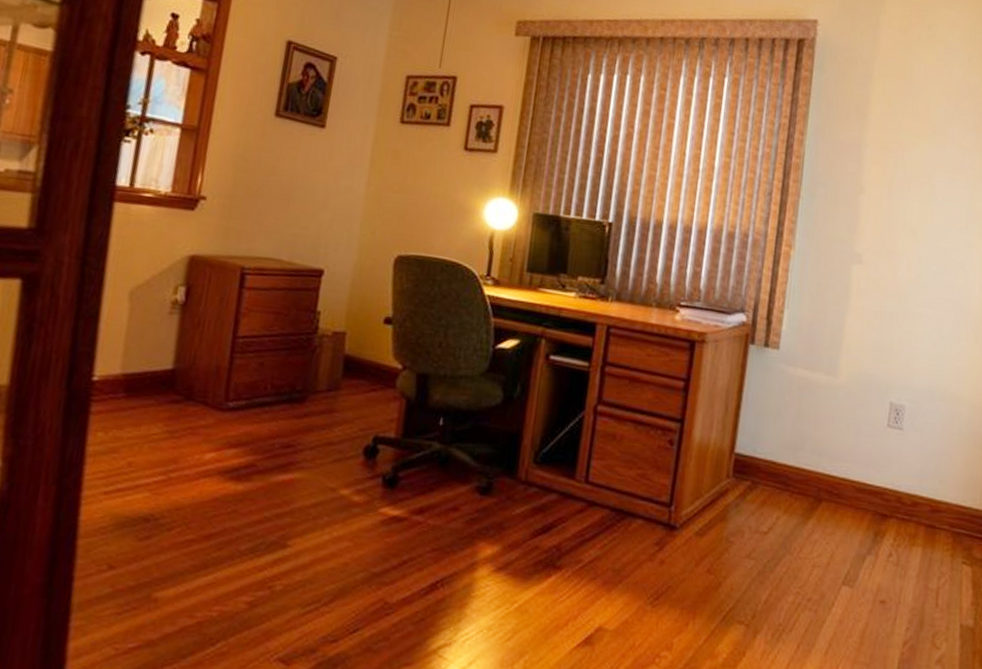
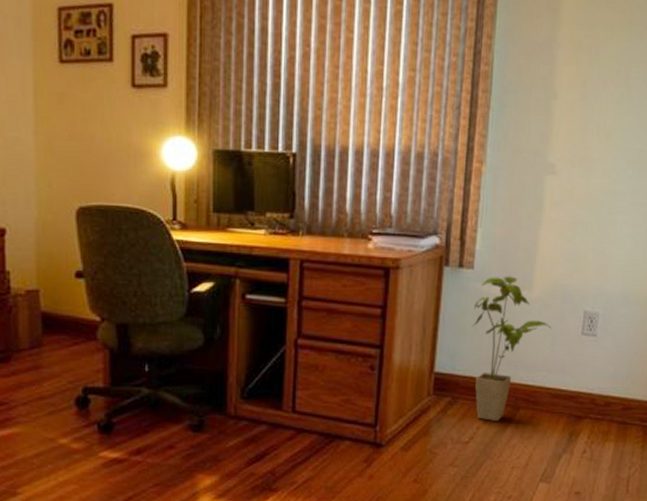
house plant: none [775,359,858,512] -> present [472,276,552,421]

